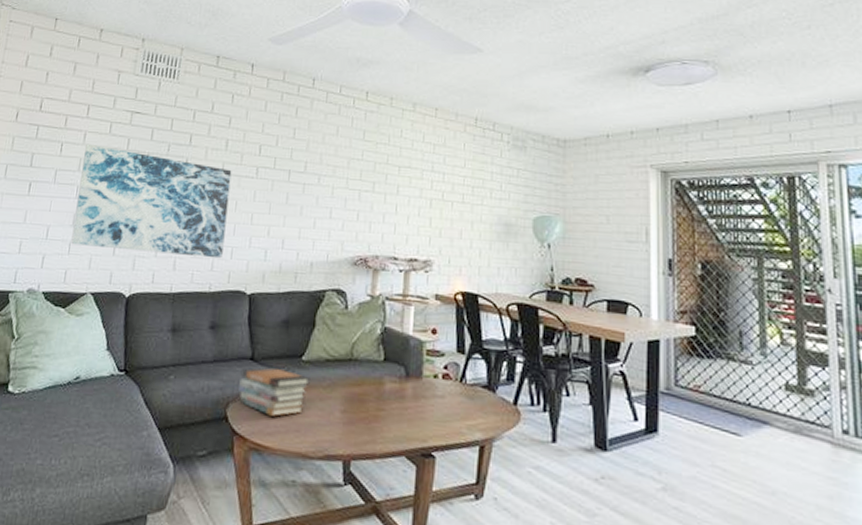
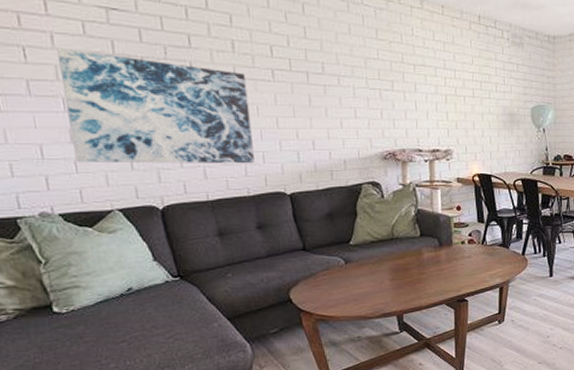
book stack: present [239,367,310,417] -> none [295,254,360,293]

